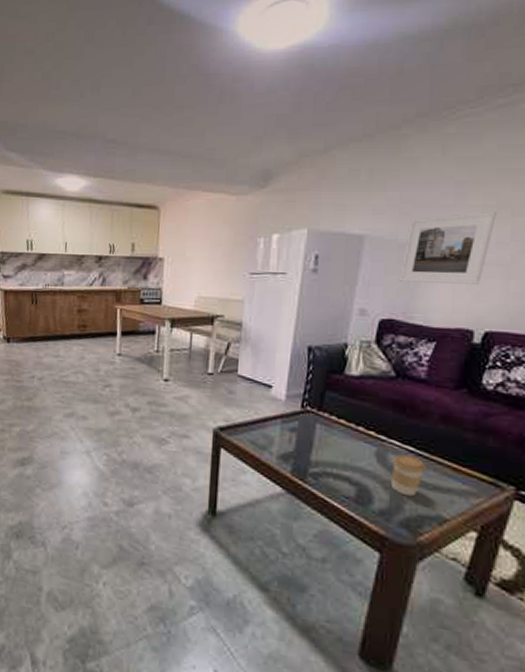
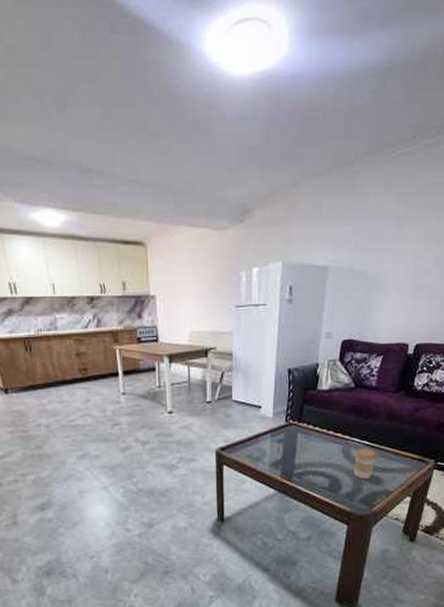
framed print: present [398,211,496,285] -> none [355,241,424,306]

